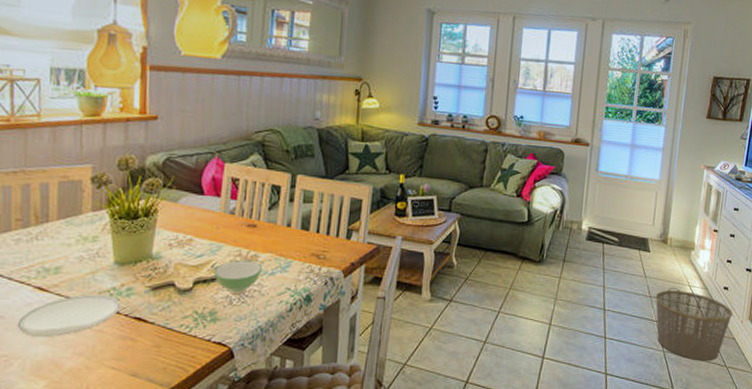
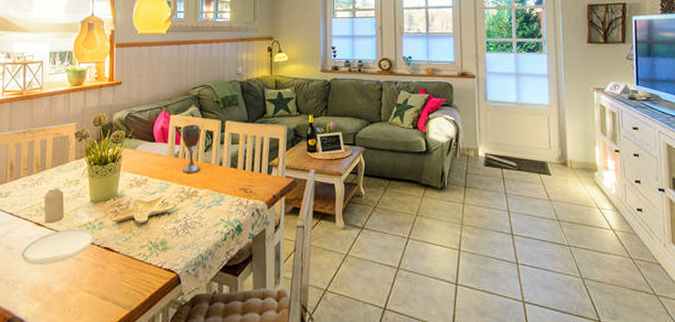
candle: none [47,244,78,288] -> present [43,188,65,223]
bowl: present [213,260,263,295] -> none [163,196,202,226]
cup: none [239,176,264,234] -> present [181,124,200,173]
basket: present [655,287,733,361] -> none [563,210,652,289]

